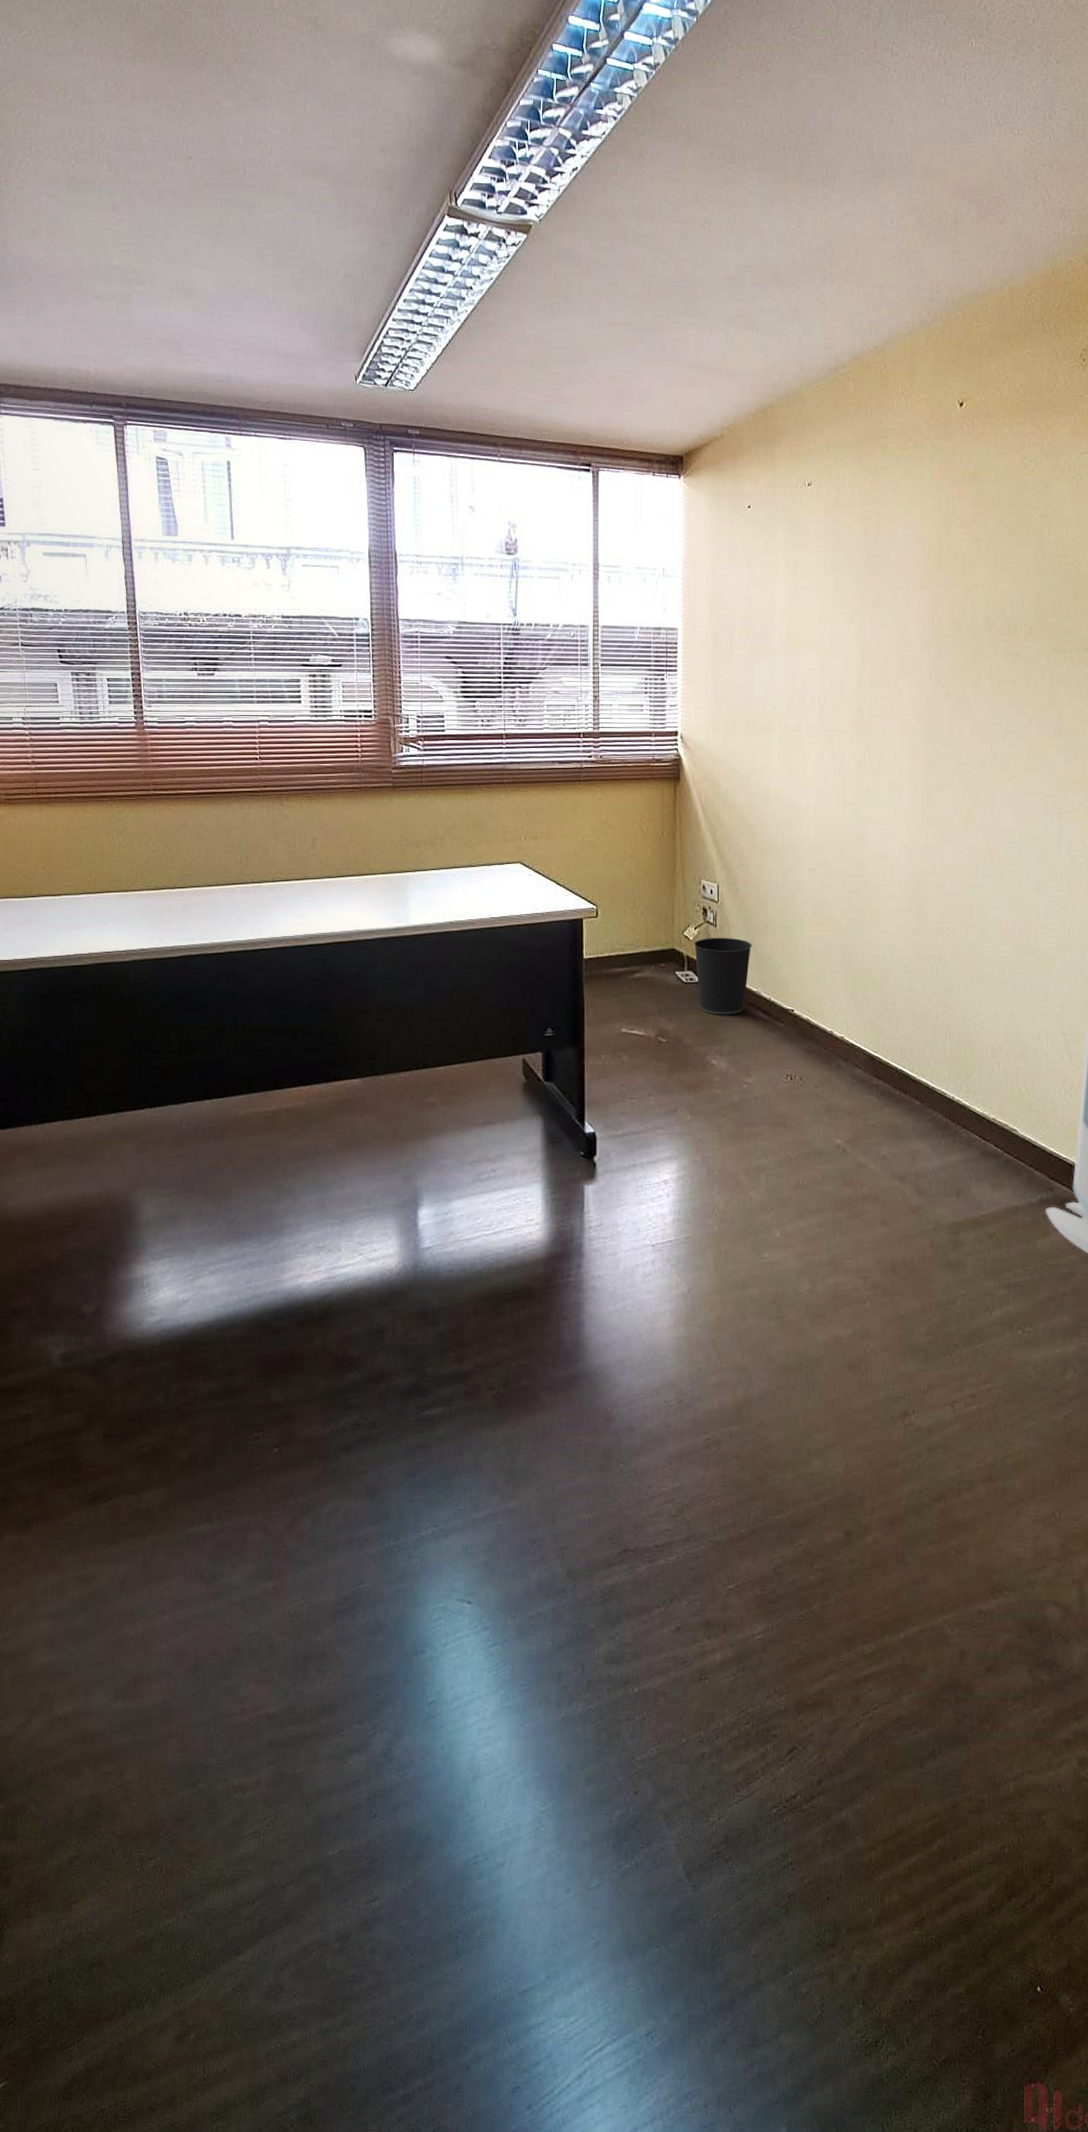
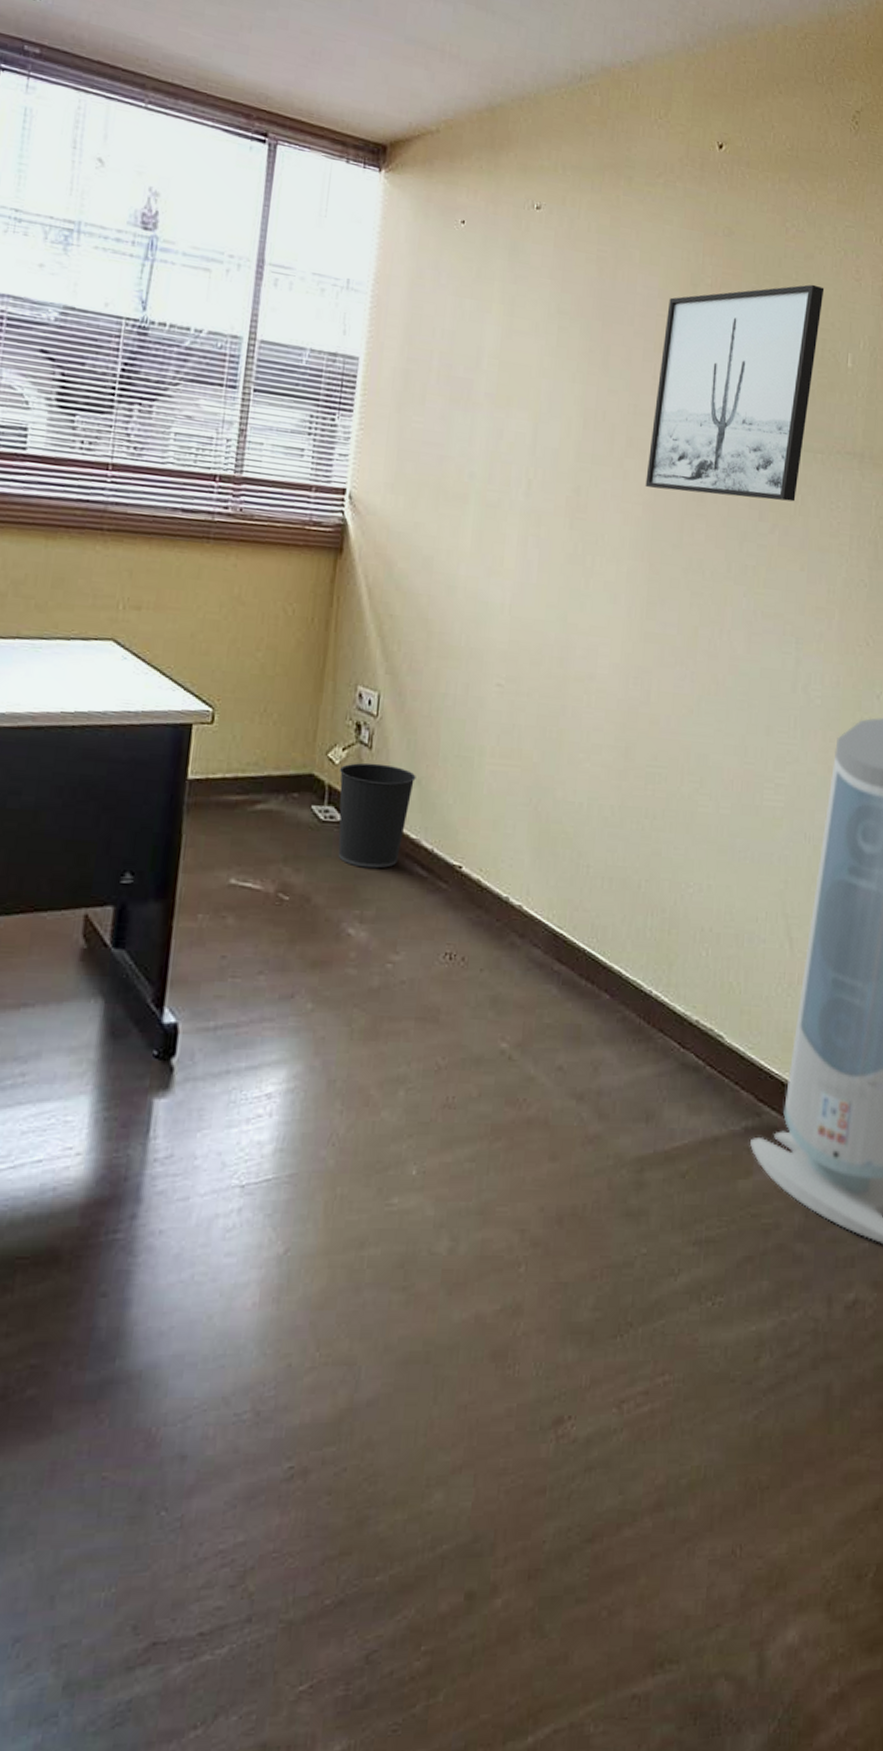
wall art: none [917,509,1064,700] -> present [645,284,825,502]

